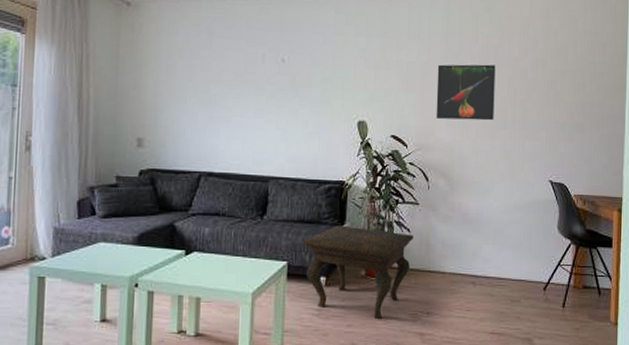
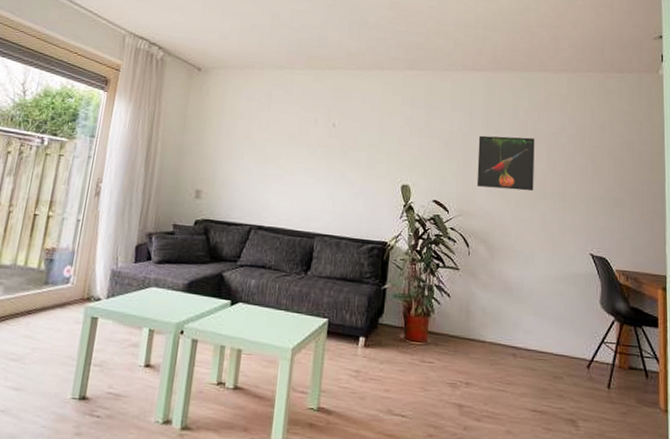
side table: present [304,225,413,320] -> none [345,285,453,387]

